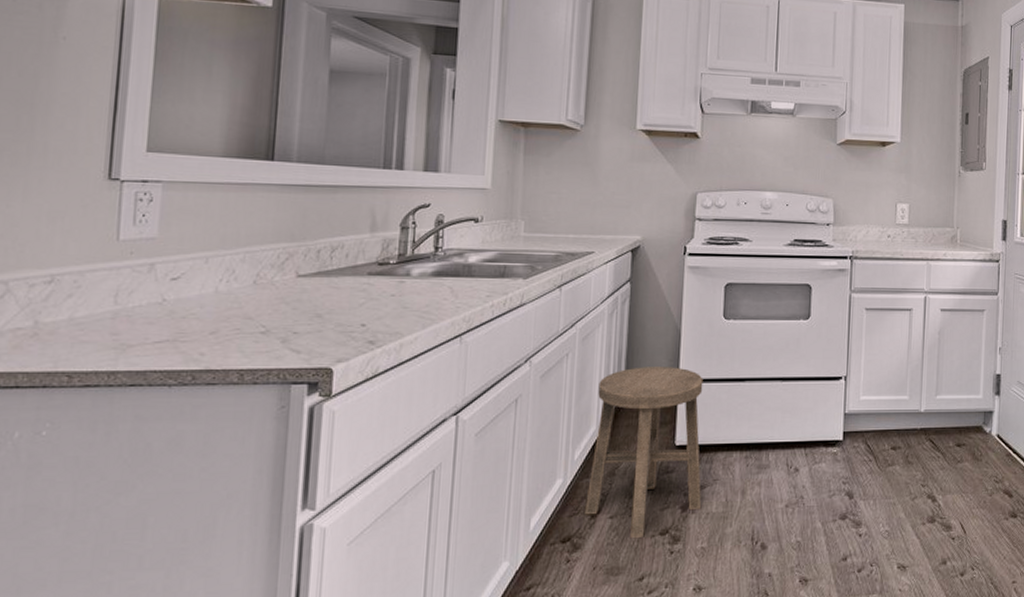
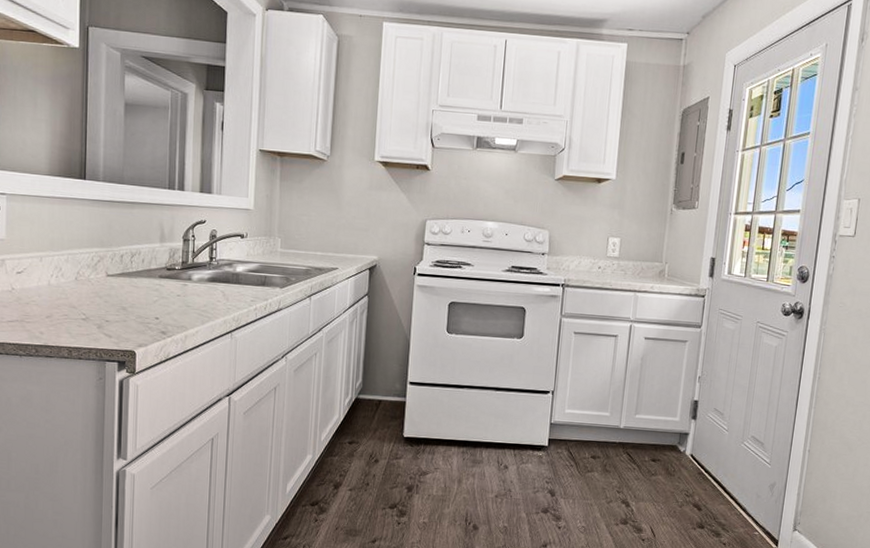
stool: present [585,367,703,538] -> none [329,369,428,509]

